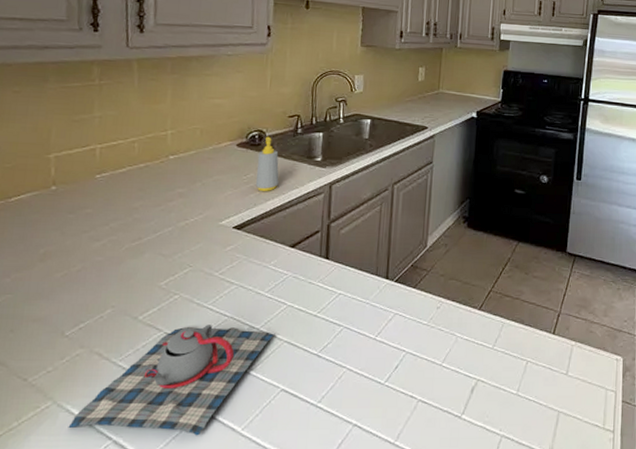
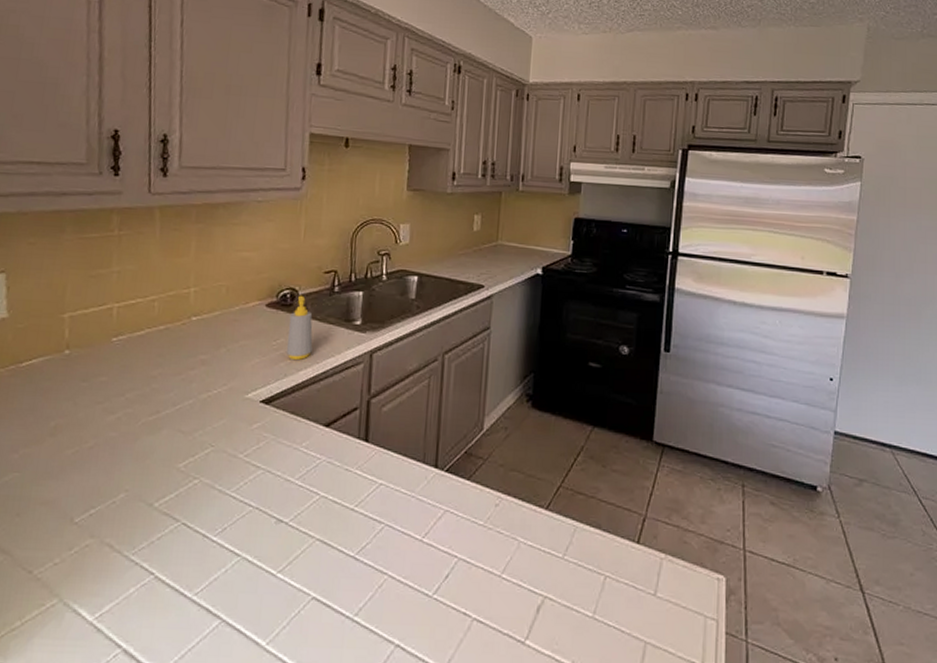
teapot: present [68,325,275,436] -> none [74,516,306,649]

